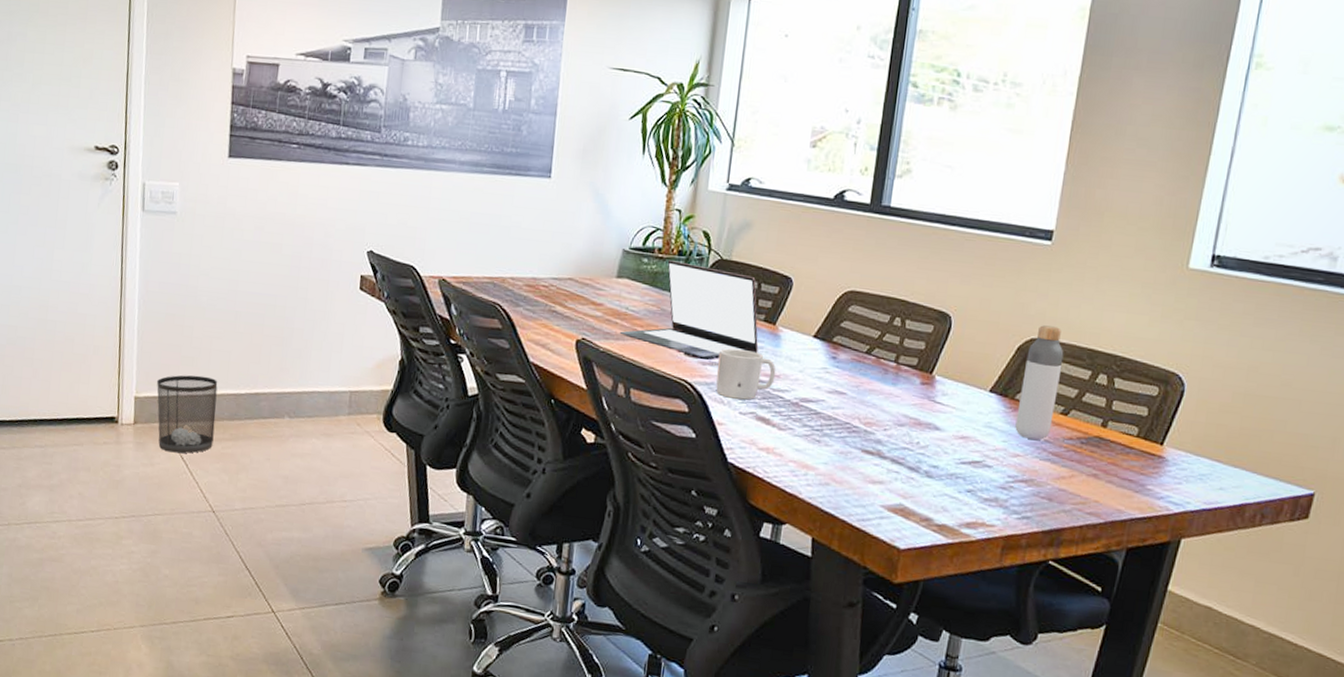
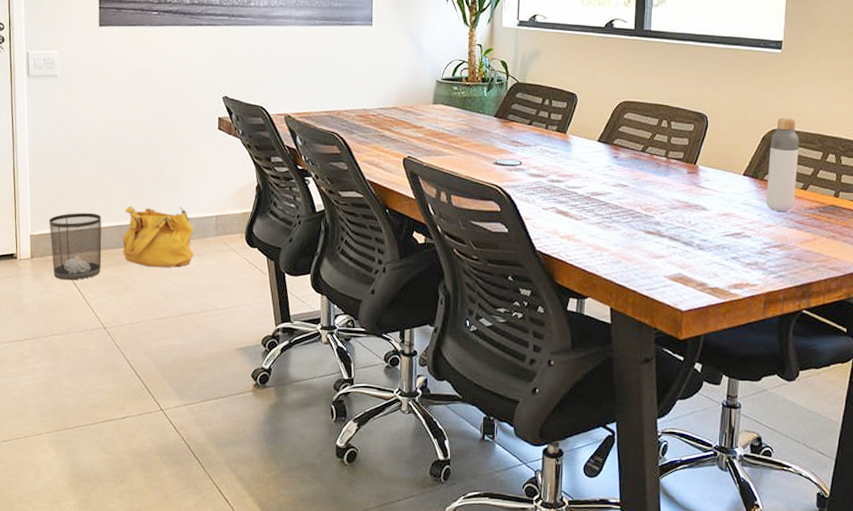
handbag: none [240,371,324,448] -> present [122,205,194,268]
laptop: present [619,260,759,358] -> none [438,87,554,165]
mug: present [716,348,776,400] -> none [521,156,570,197]

